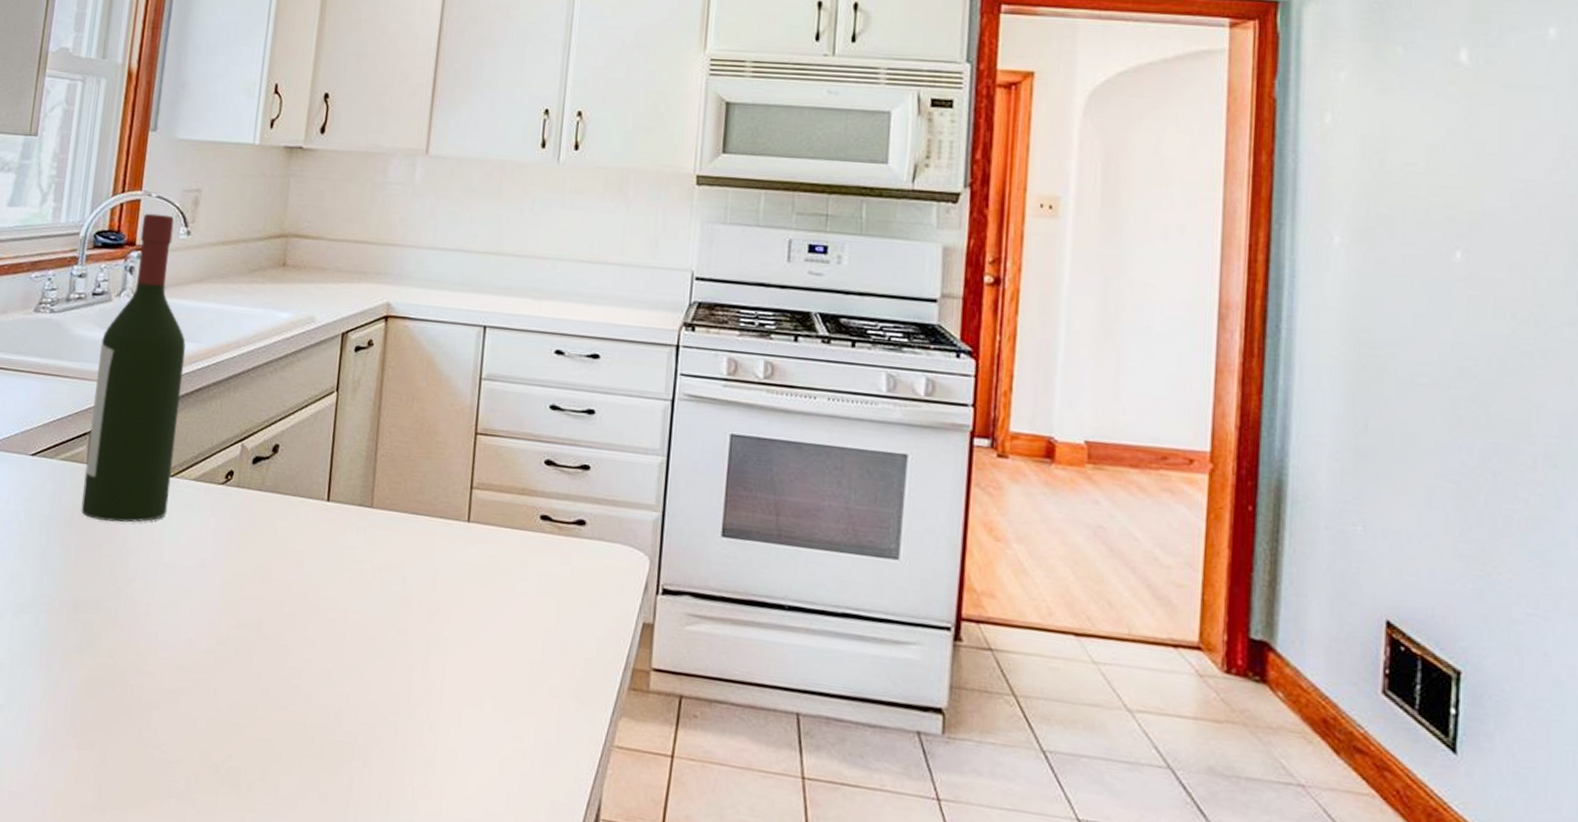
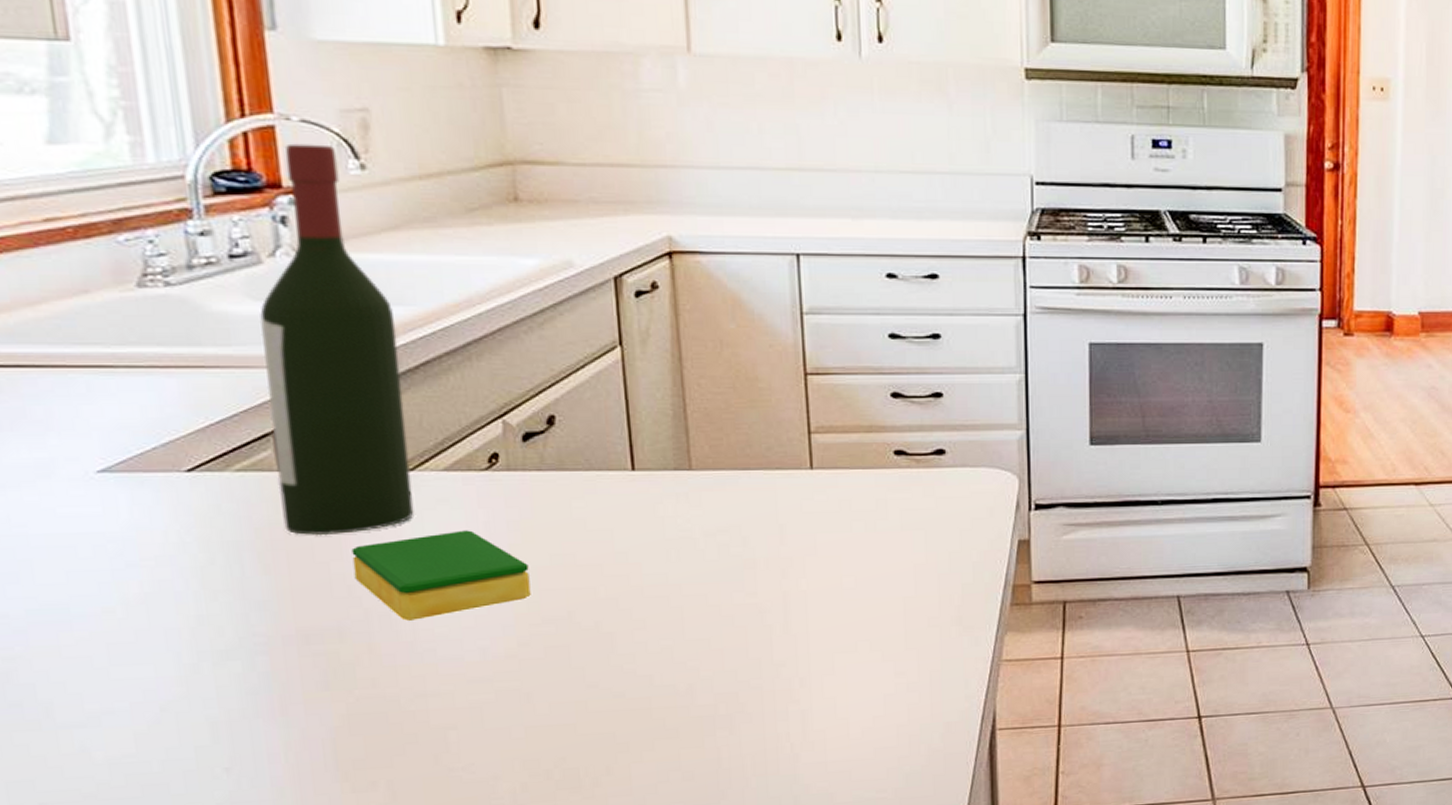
dish sponge: none [117,533,237,605] -> present [351,530,531,621]

